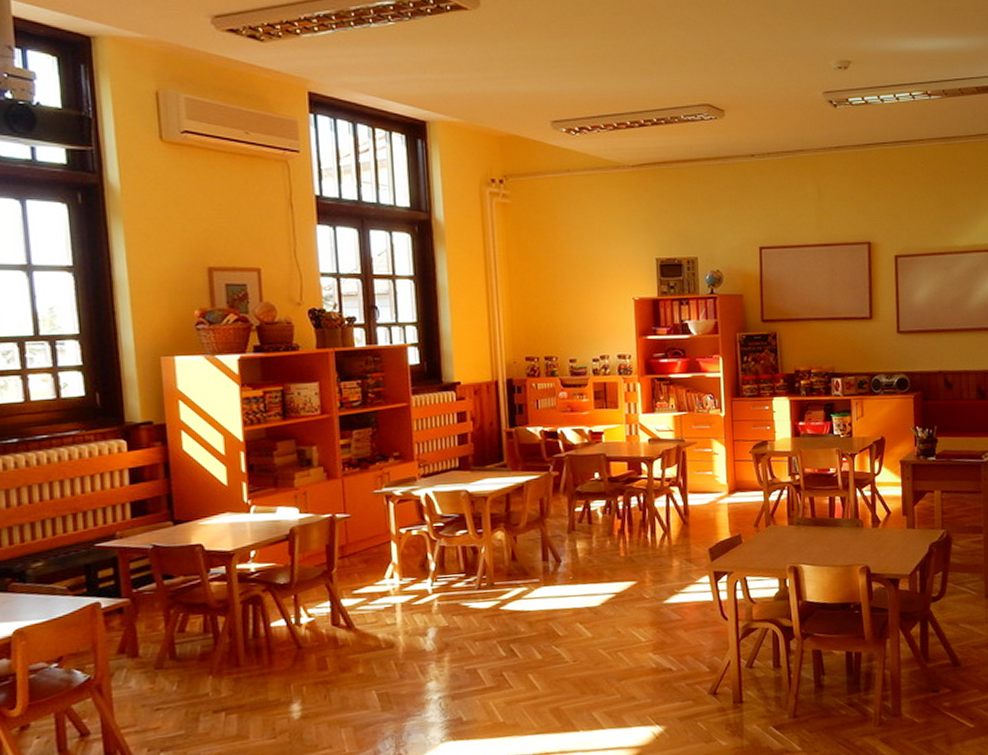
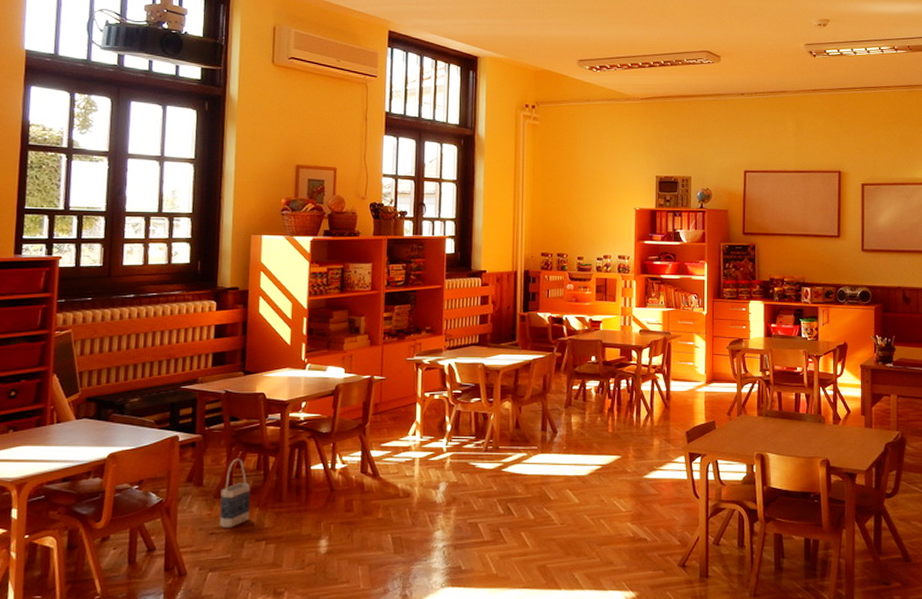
bag: none [162,621,203,702] -> present [219,458,250,528]

